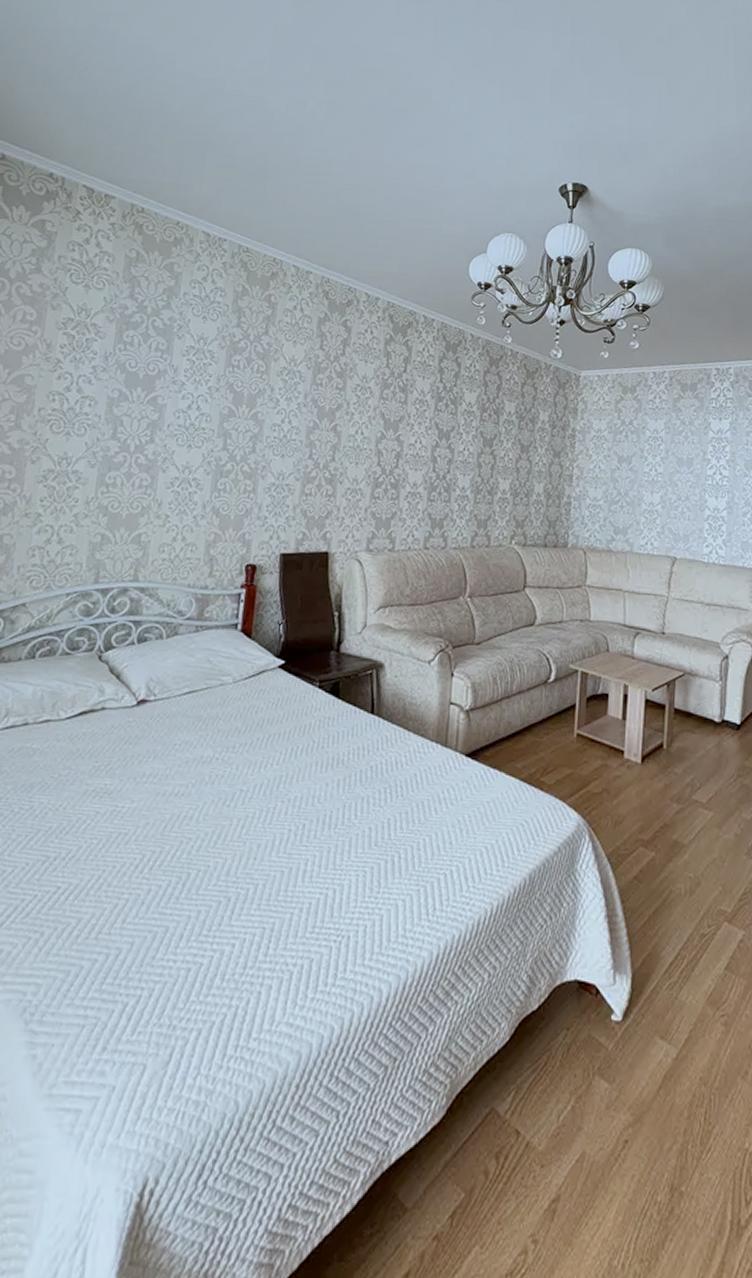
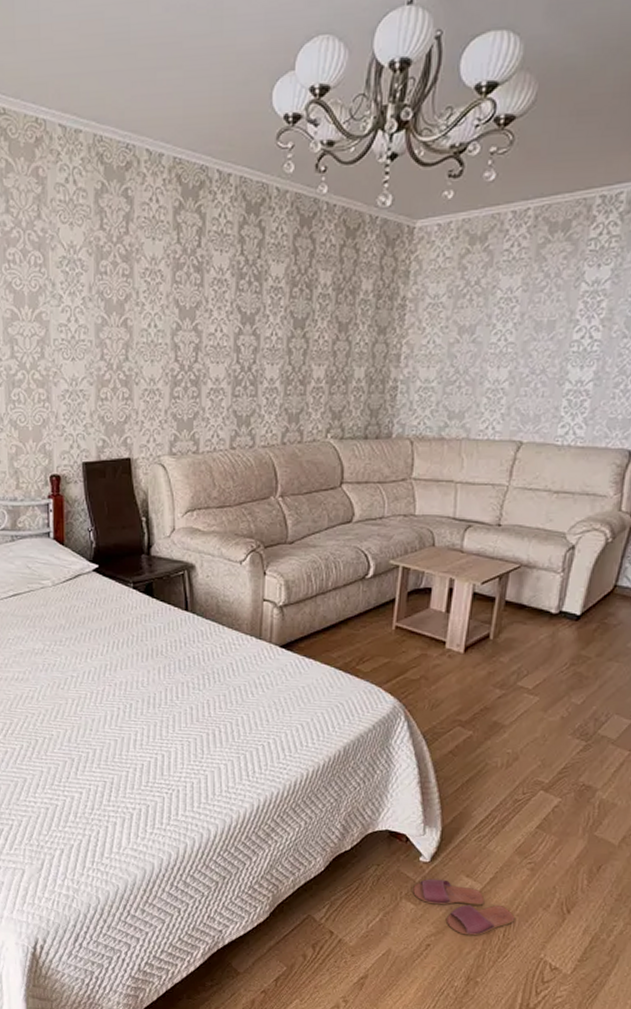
slippers: none [606,1044,715,1123] -> present [413,878,515,936]

